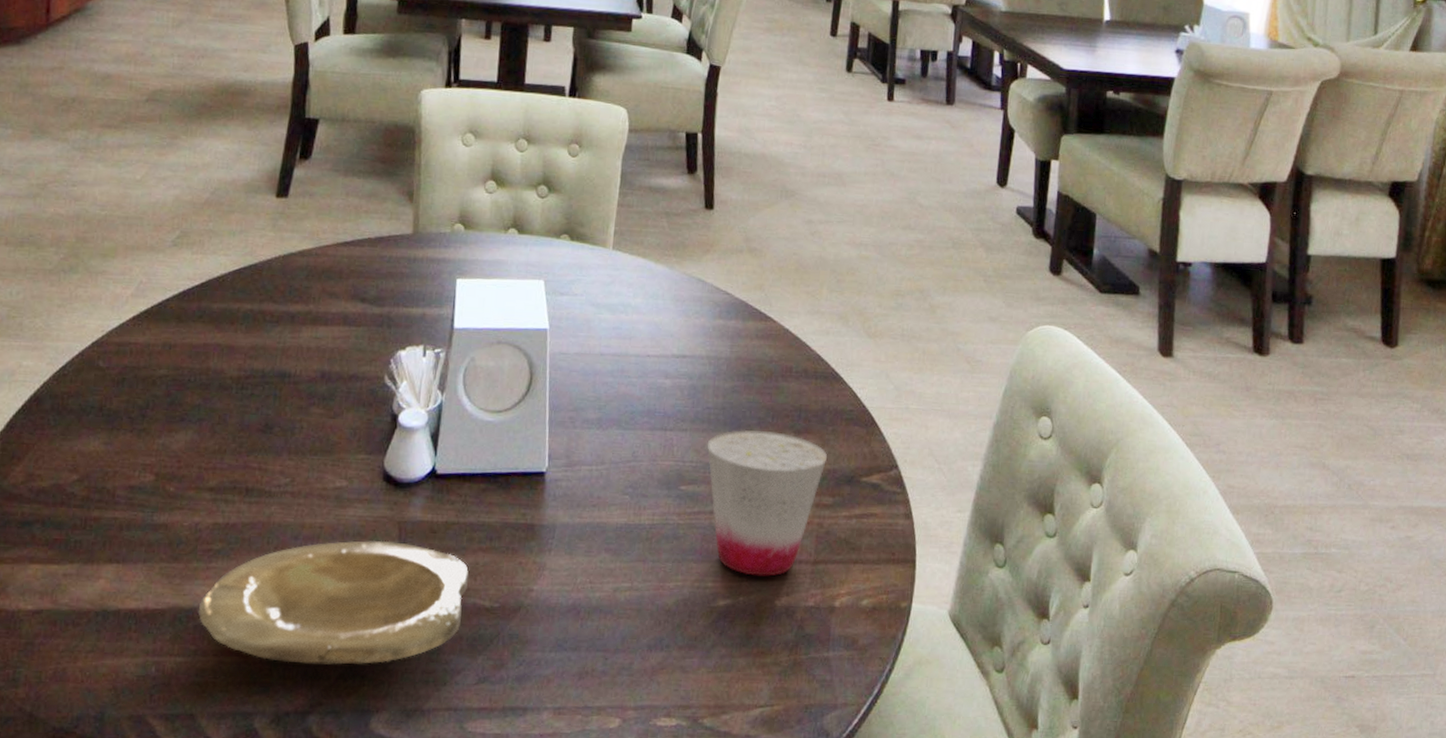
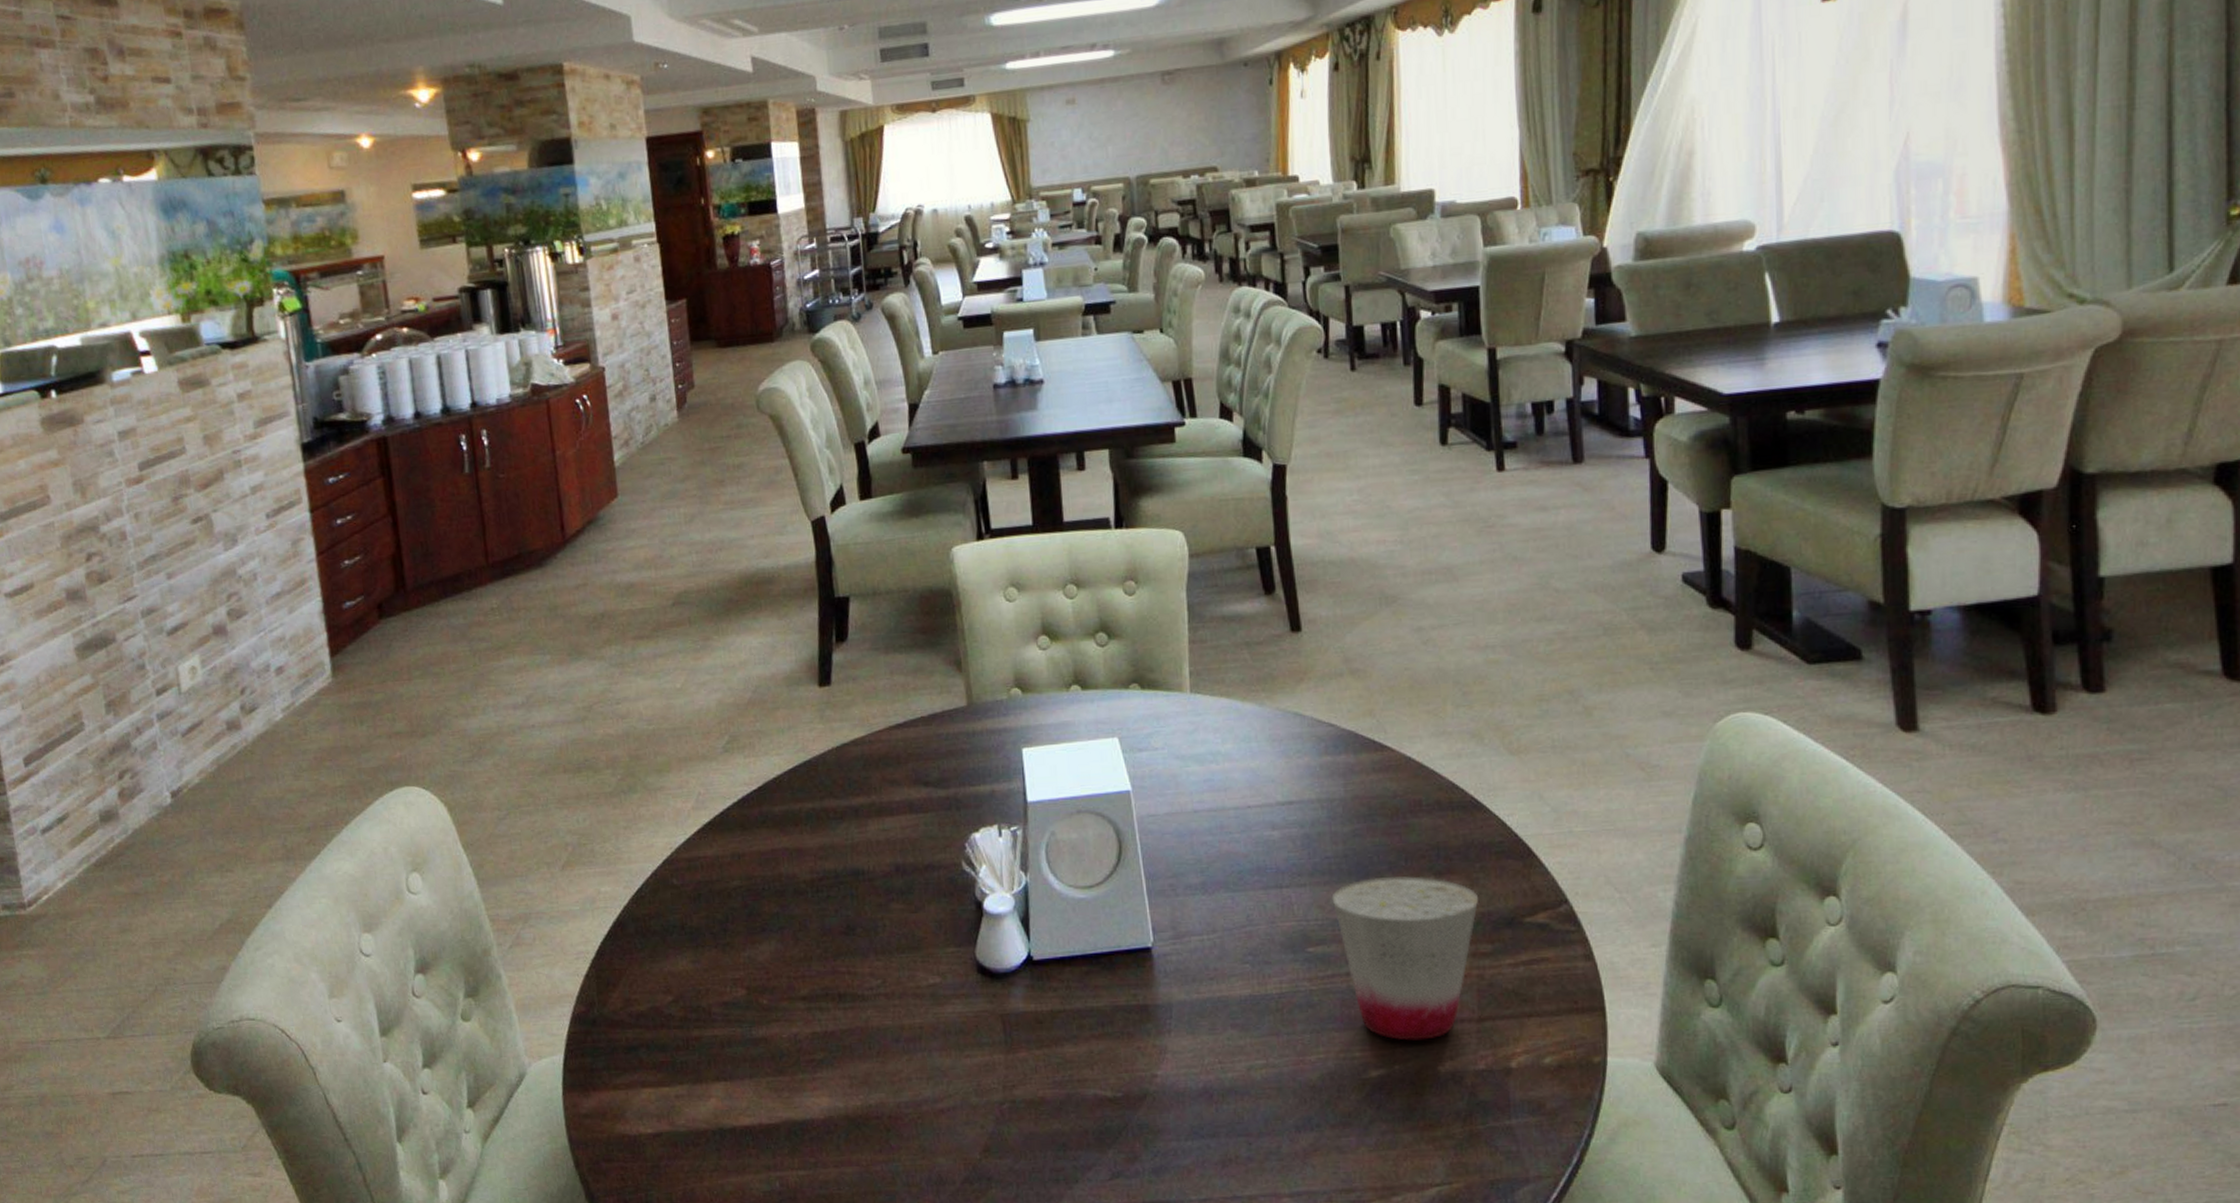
plate: present [197,540,469,665] -> none [811,1035,1086,1170]

